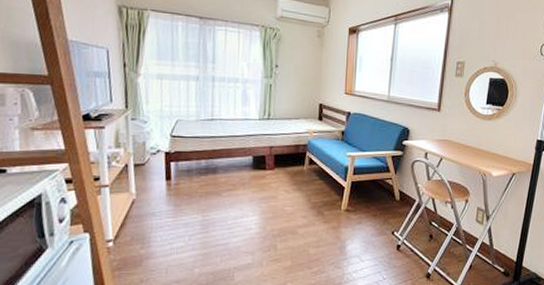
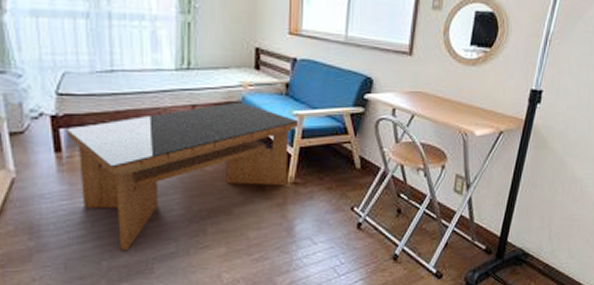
coffee table: none [176,144,351,261] -> present [67,102,299,251]

